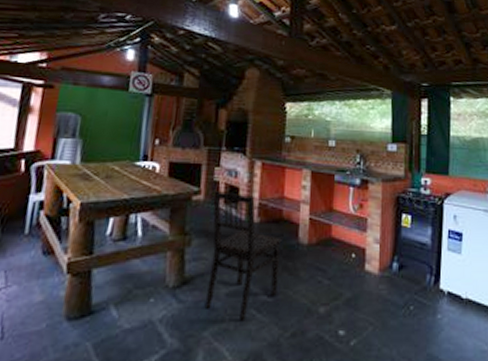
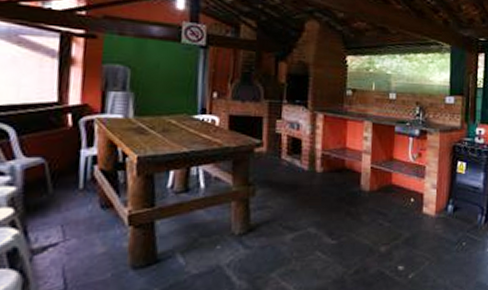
dining chair: present [204,191,282,322] -> none [271,143,345,263]

